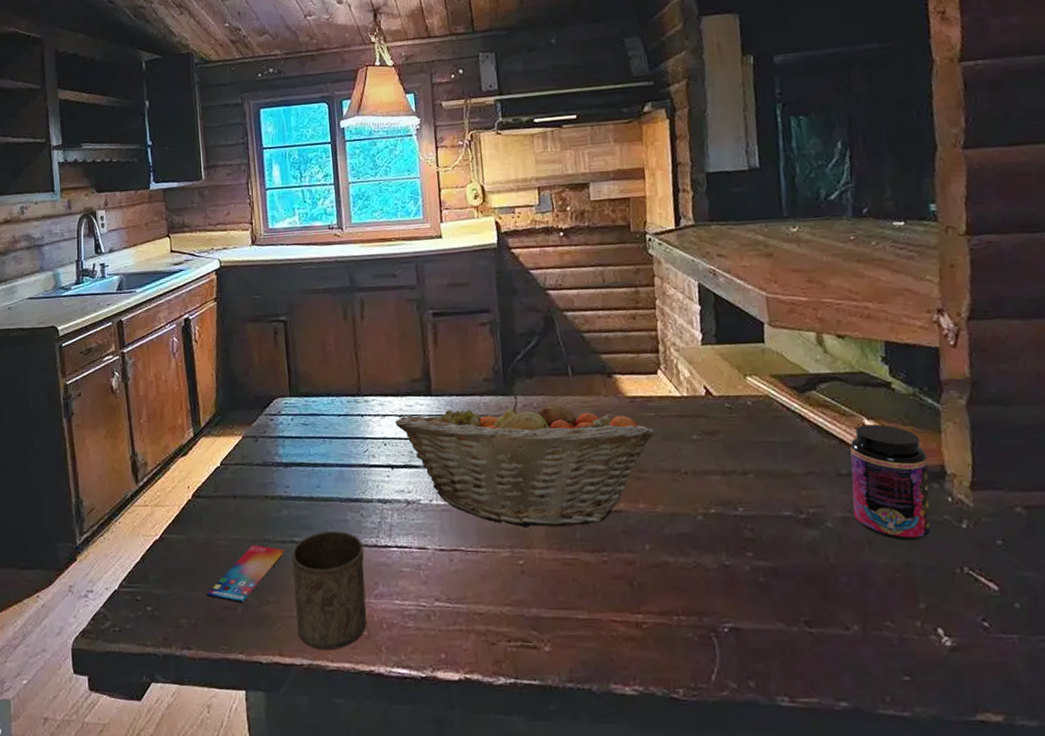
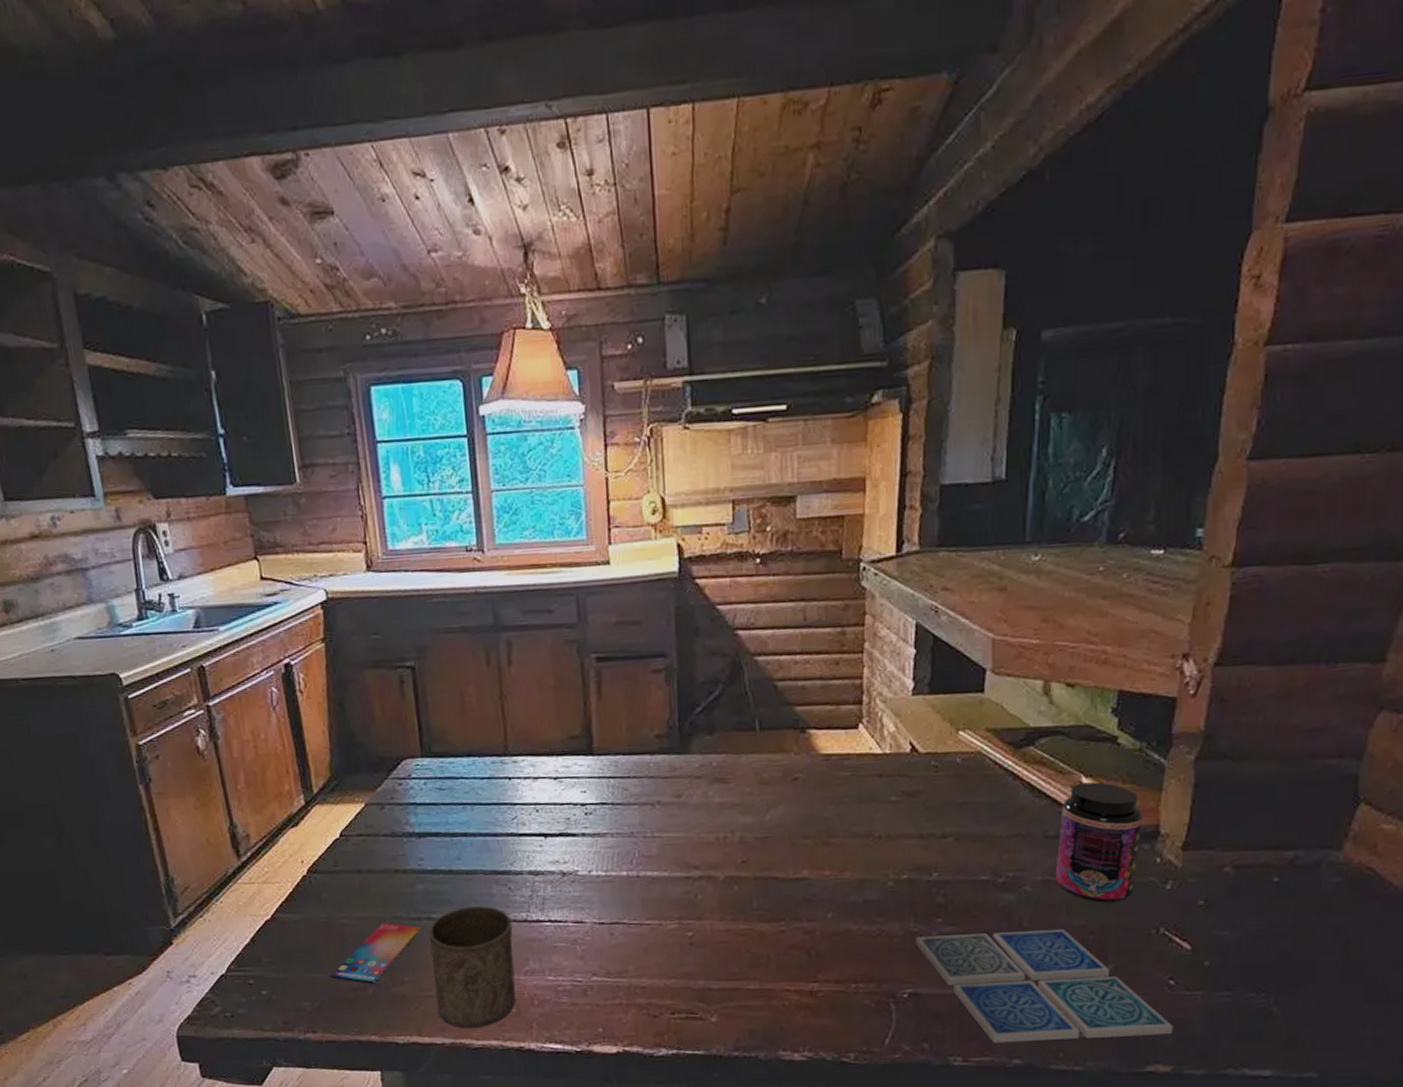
fruit basket: present [395,396,654,527] -> none [549,754,848,898]
drink coaster: none [729,567,997,684] -> present [915,929,1173,1044]

